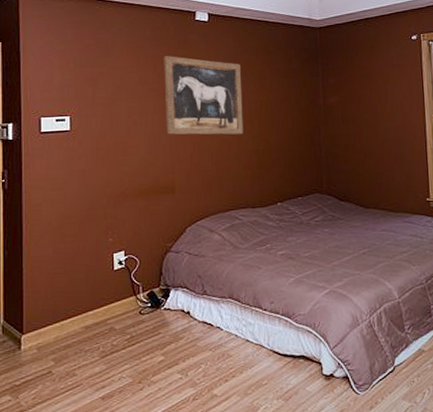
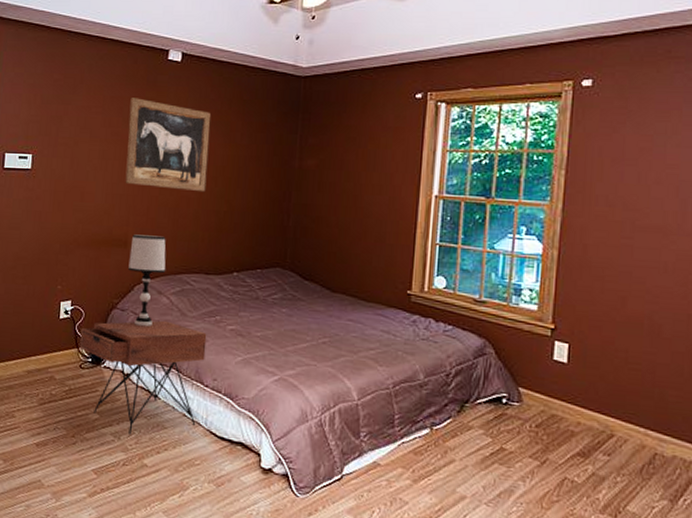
nightstand: none [137,255,261,369] -> present [79,320,207,435]
table lamp: none [178,178,215,265] -> present [128,234,166,327]

